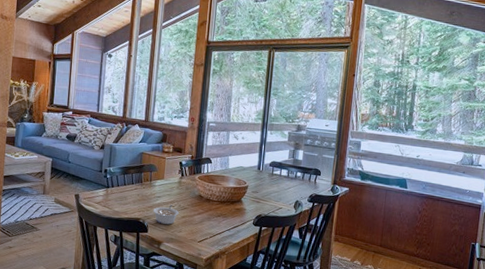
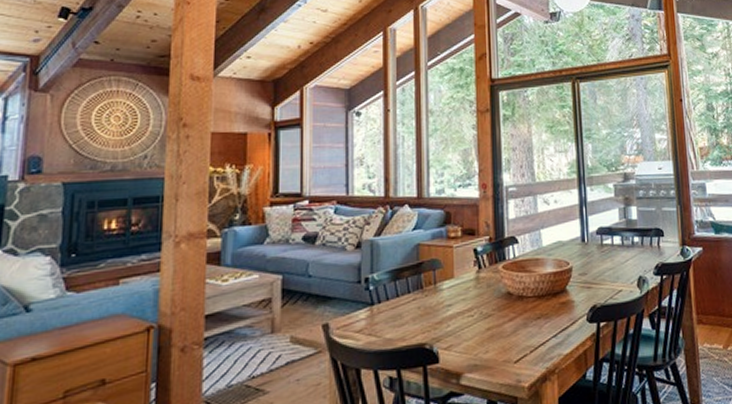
legume: present [153,205,179,225] -> none [443,314,481,346]

